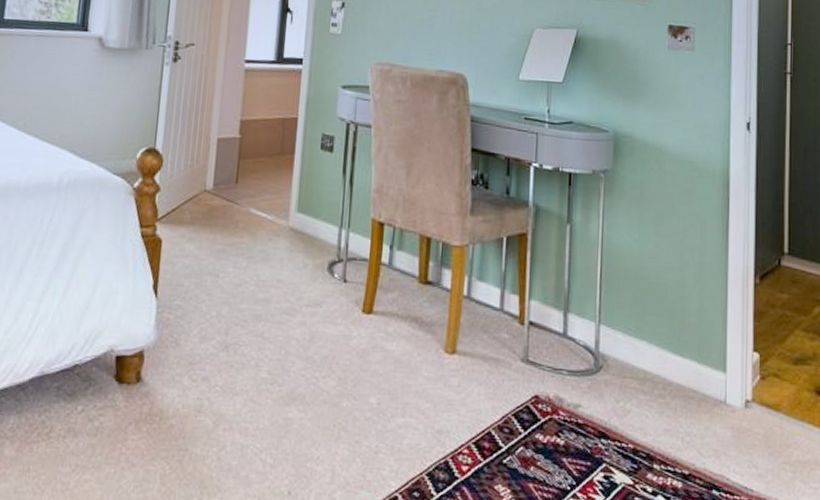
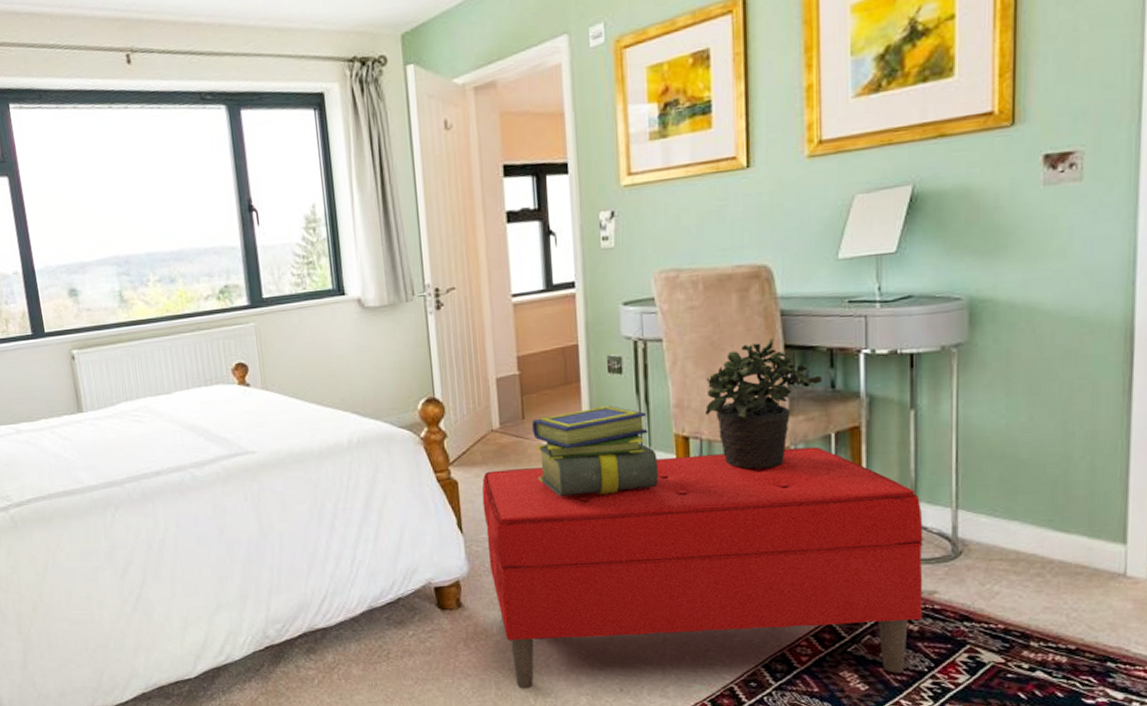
bench: none [178,232,573,490] -> present [481,446,923,689]
stack of books: none [241,181,354,273] -> present [532,406,659,496]
potted plant: none [401,141,499,264] -> present [705,338,822,469]

